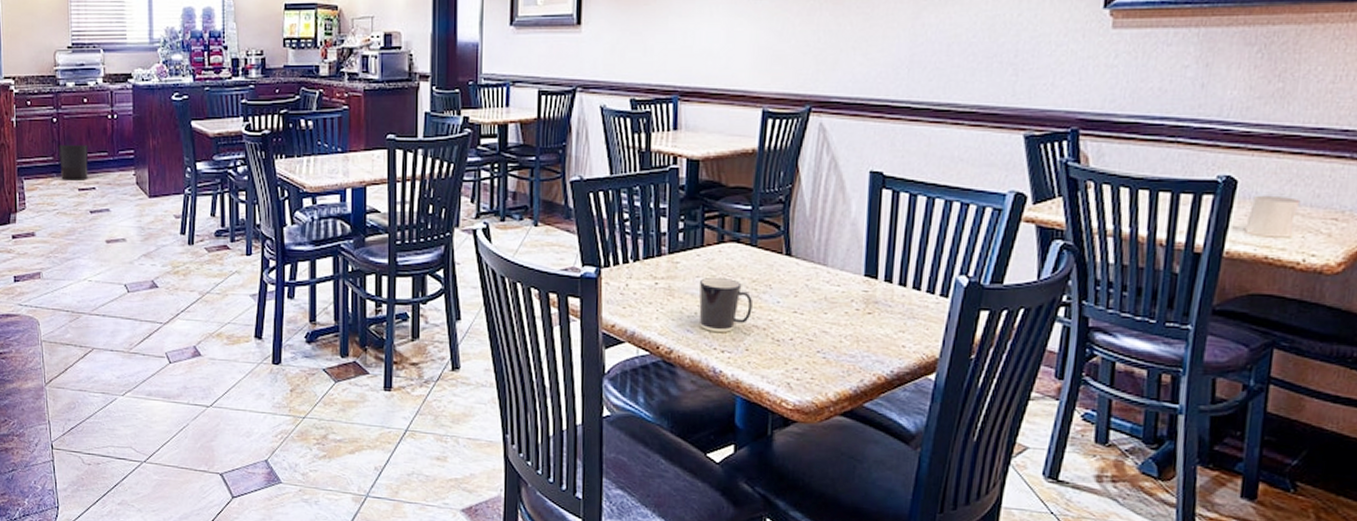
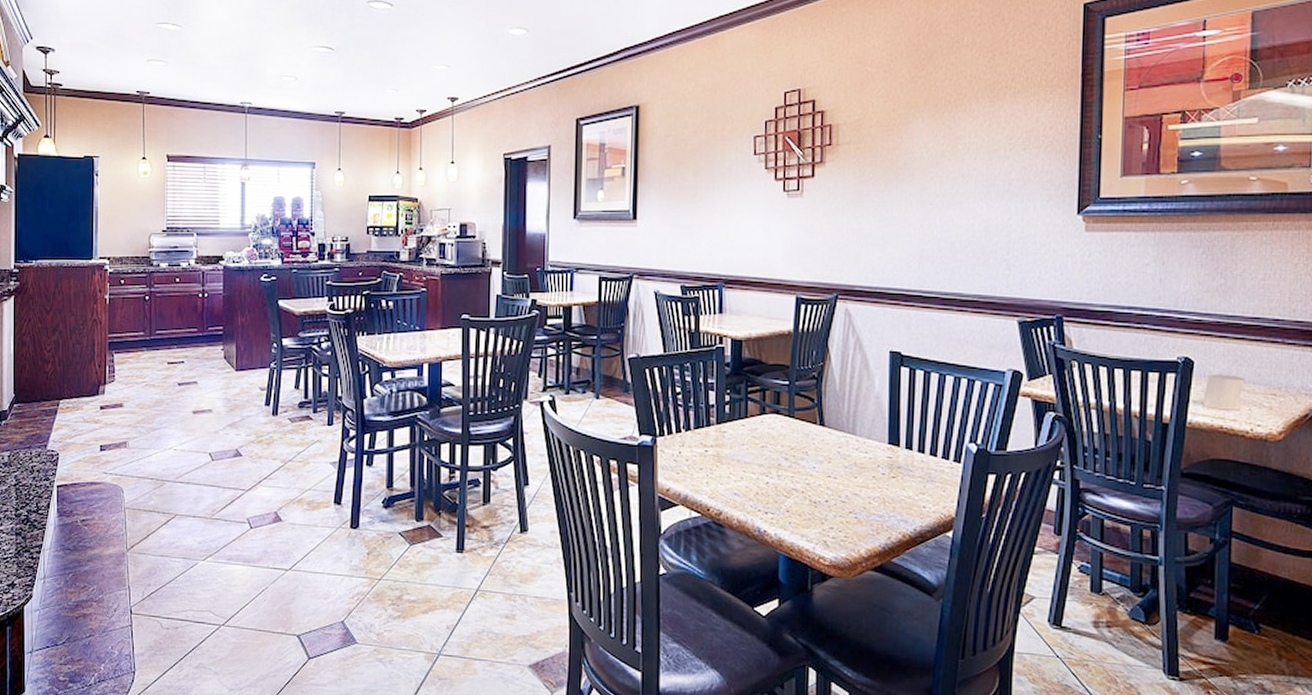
waste bin: present [58,145,89,180] -> none [149,321,179,355]
mug: present [698,277,752,333] -> none [744,445,792,496]

